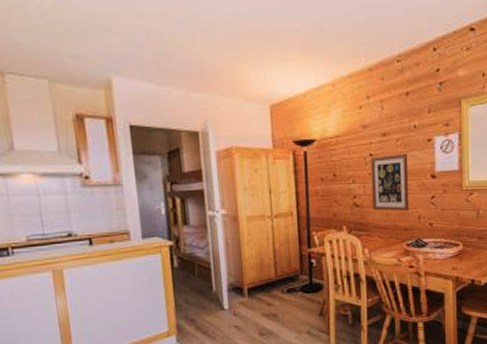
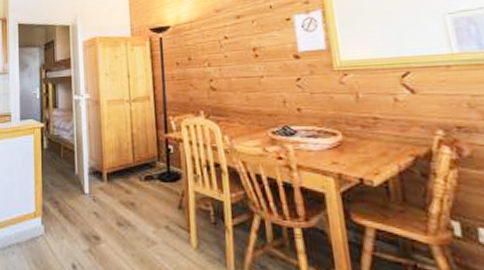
wall art: present [371,153,409,211] -> none [226,33,272,95]

